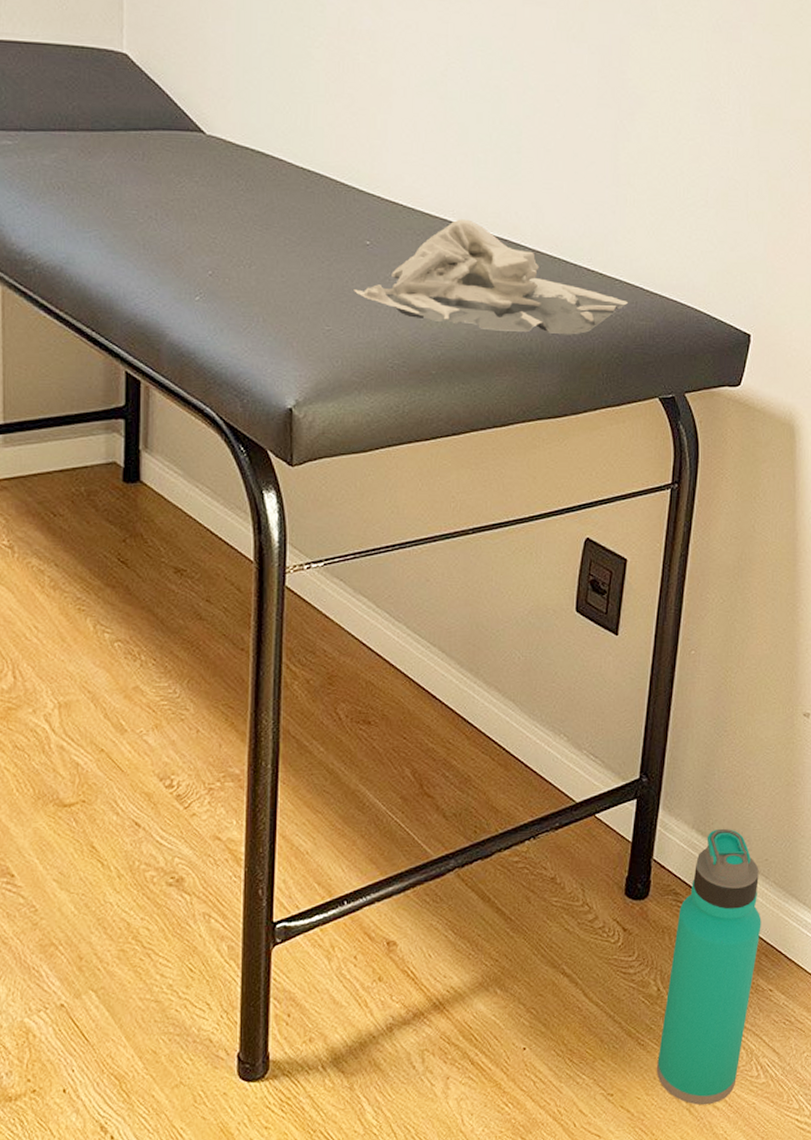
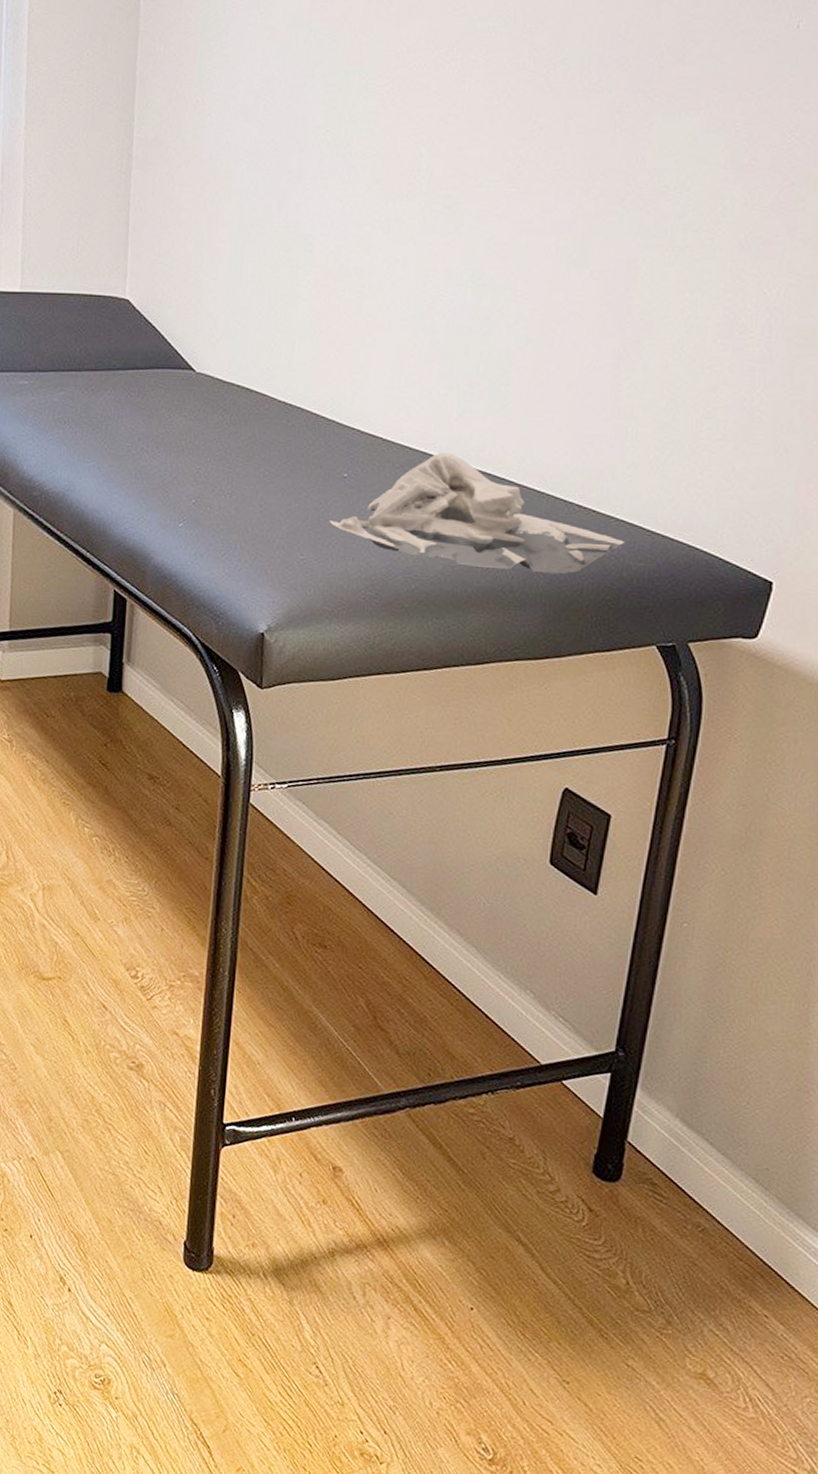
water bottle: present [657,828,761,1105] -> none [621,1123,758,1425]

